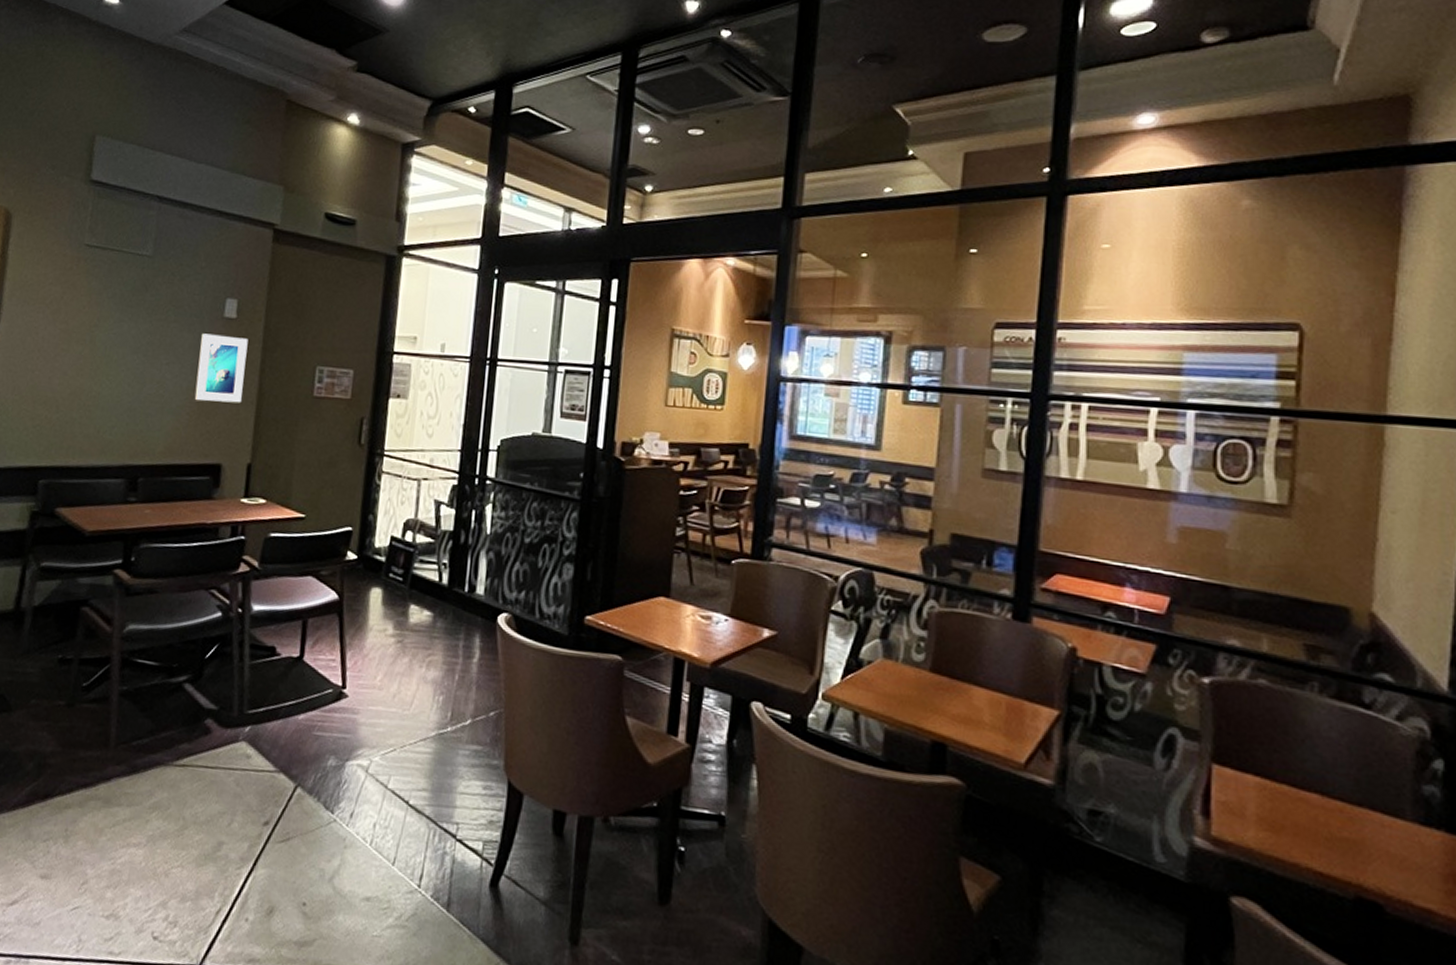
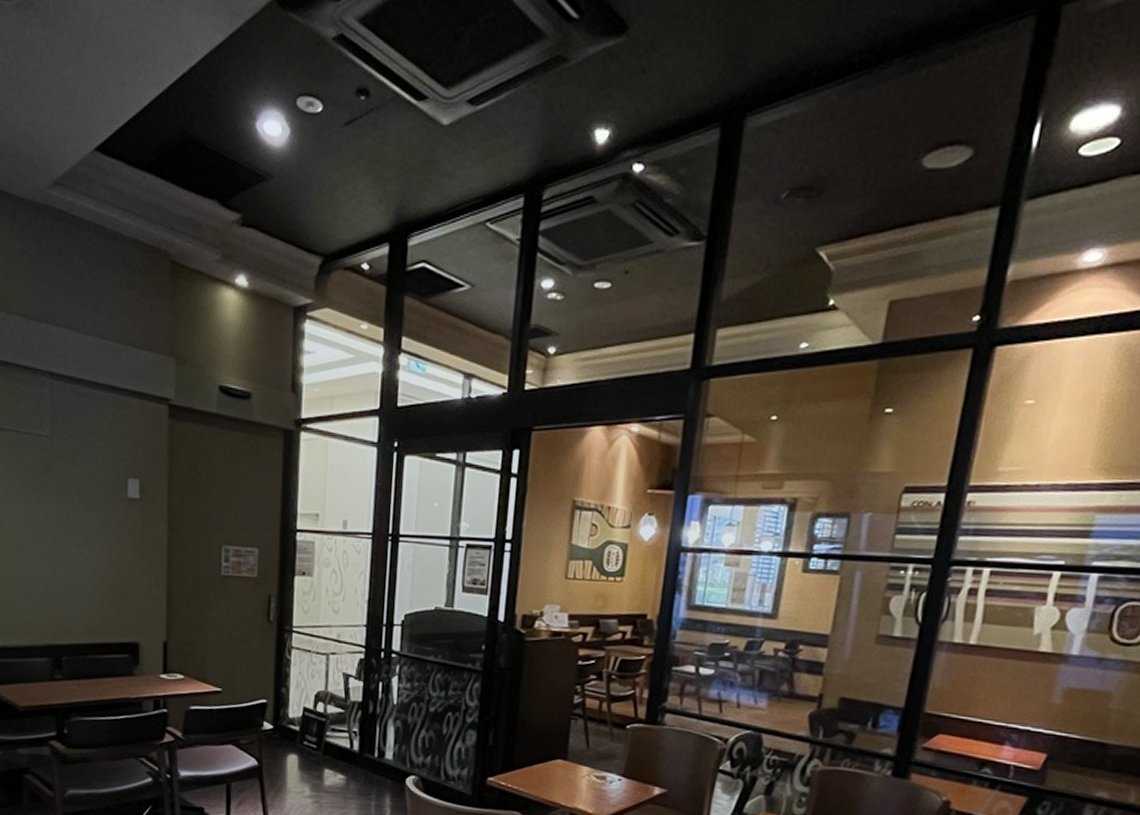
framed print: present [194,333,248,403] -> none [107,514,153,584]

